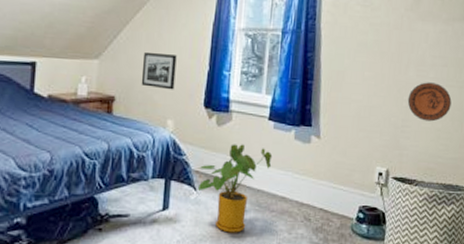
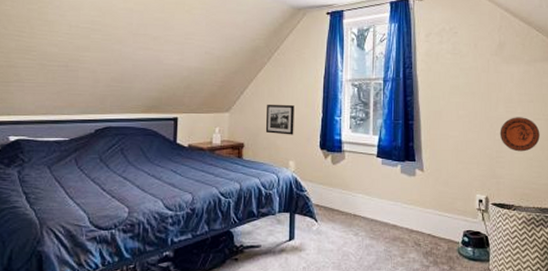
house plant: present [197,144,273,233] -> none [317,179,382,259]

